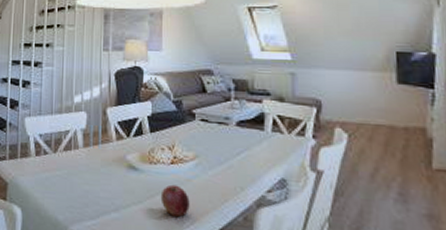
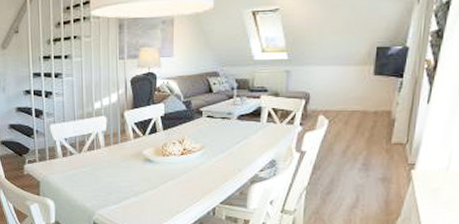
apple: present [160,184,190,218] -> none [172,171,196,197]

